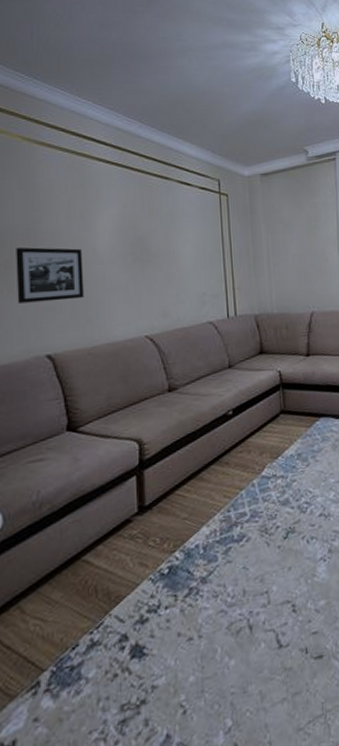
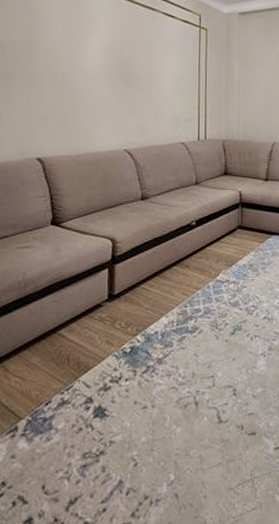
picture frame: present [16,247,84,304] -> none [14,61,74,111]

